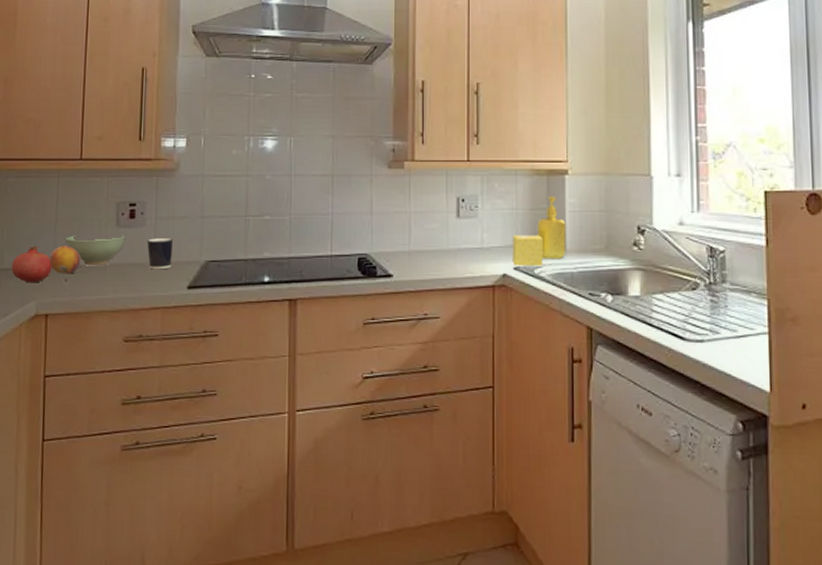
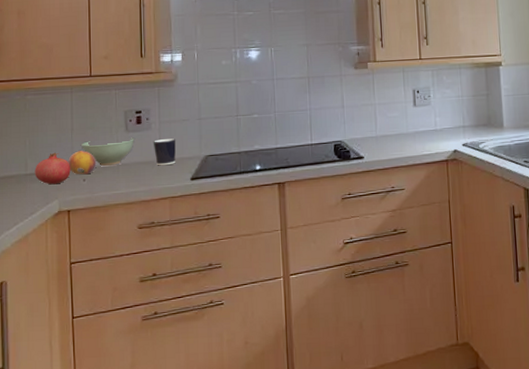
sponge: present [512,235,543,267] -> none [460,116,486,143]
soap dispenser: present [537,197,566,260] -> none [479,84,504,136]

